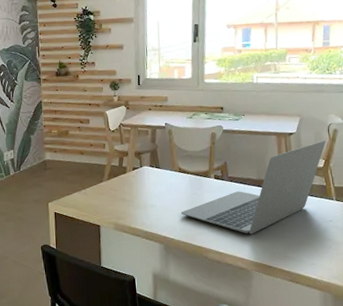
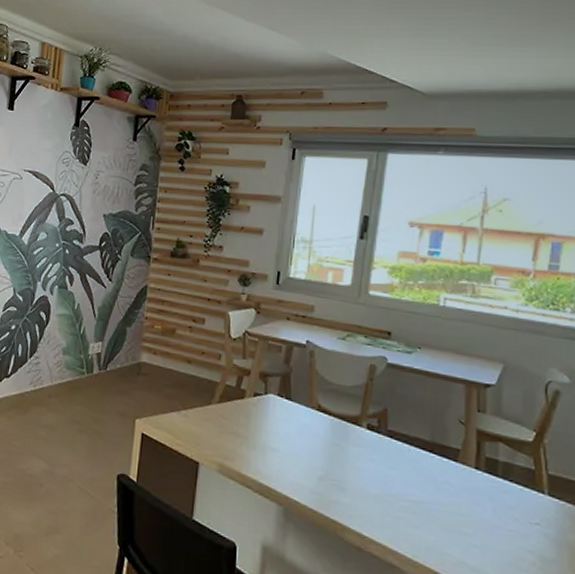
laptop: present [181,140,326,235] -> none [313,403,540,520]

